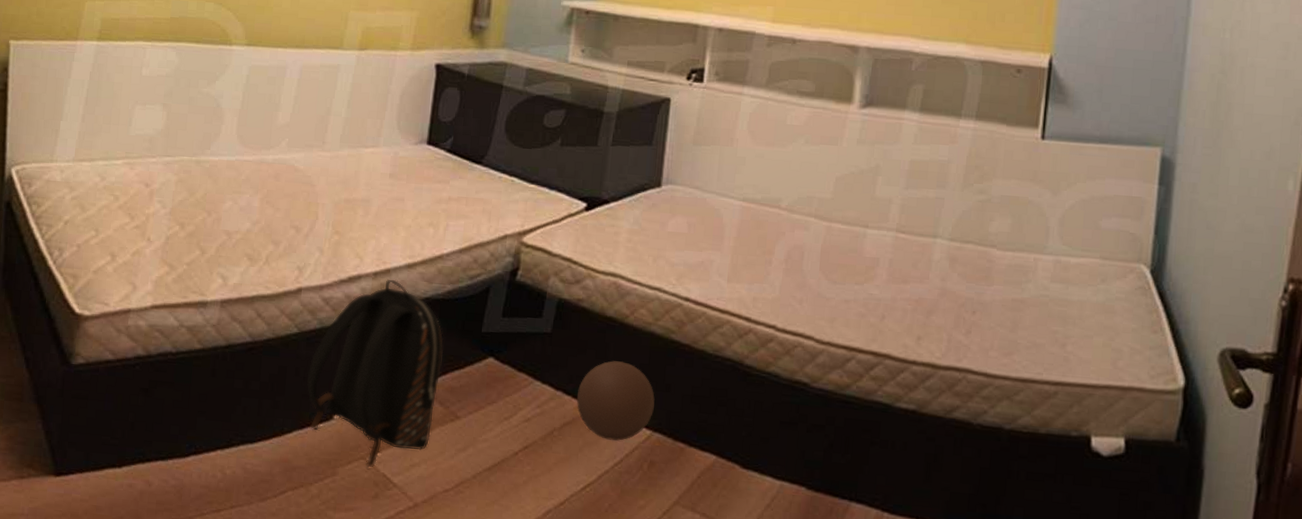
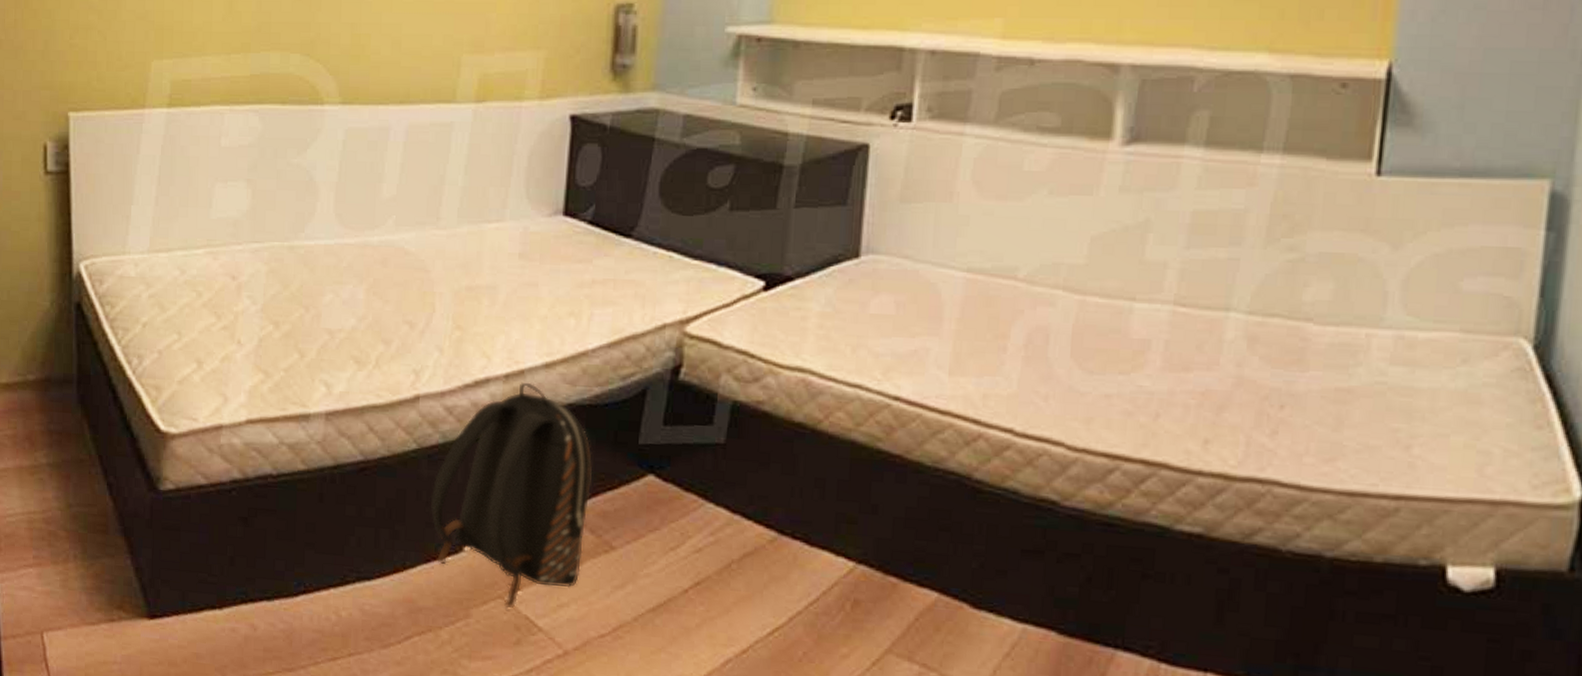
ball: present [576,361,655,441] -> none [759,476,858,575]

